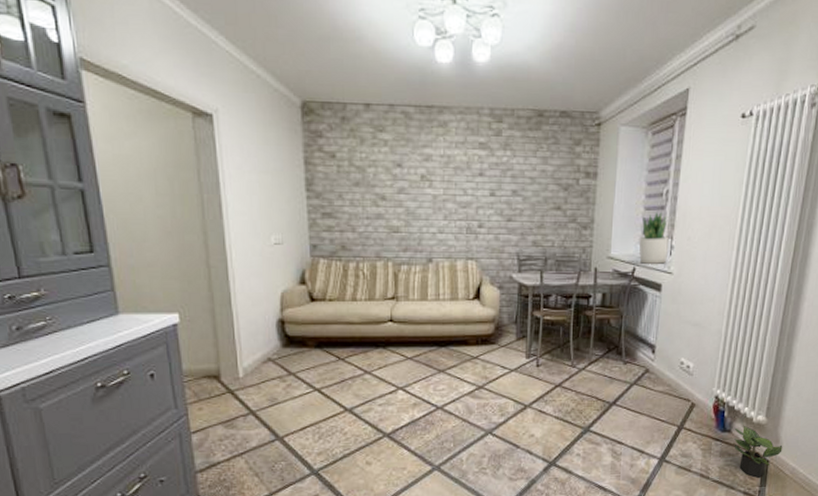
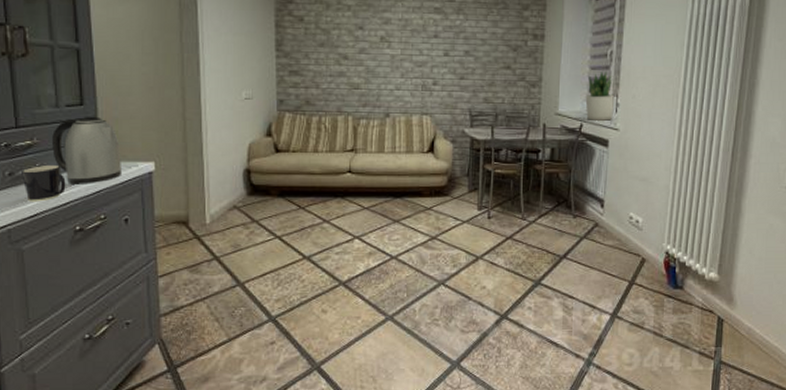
mug: none [30,317,82,358] -> present [22,164,66,202]
kettle: none [61,266,144,338] -> present [52,117,123,184]
potted plant: present [734,425,783,478] -> none [686,282,737,337]

